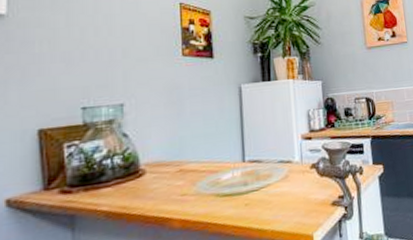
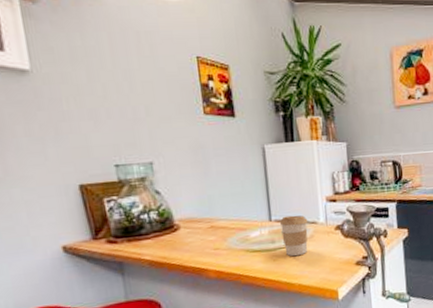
coffee cup: none [253,154,283,199] -> present [279,215,308,257]

